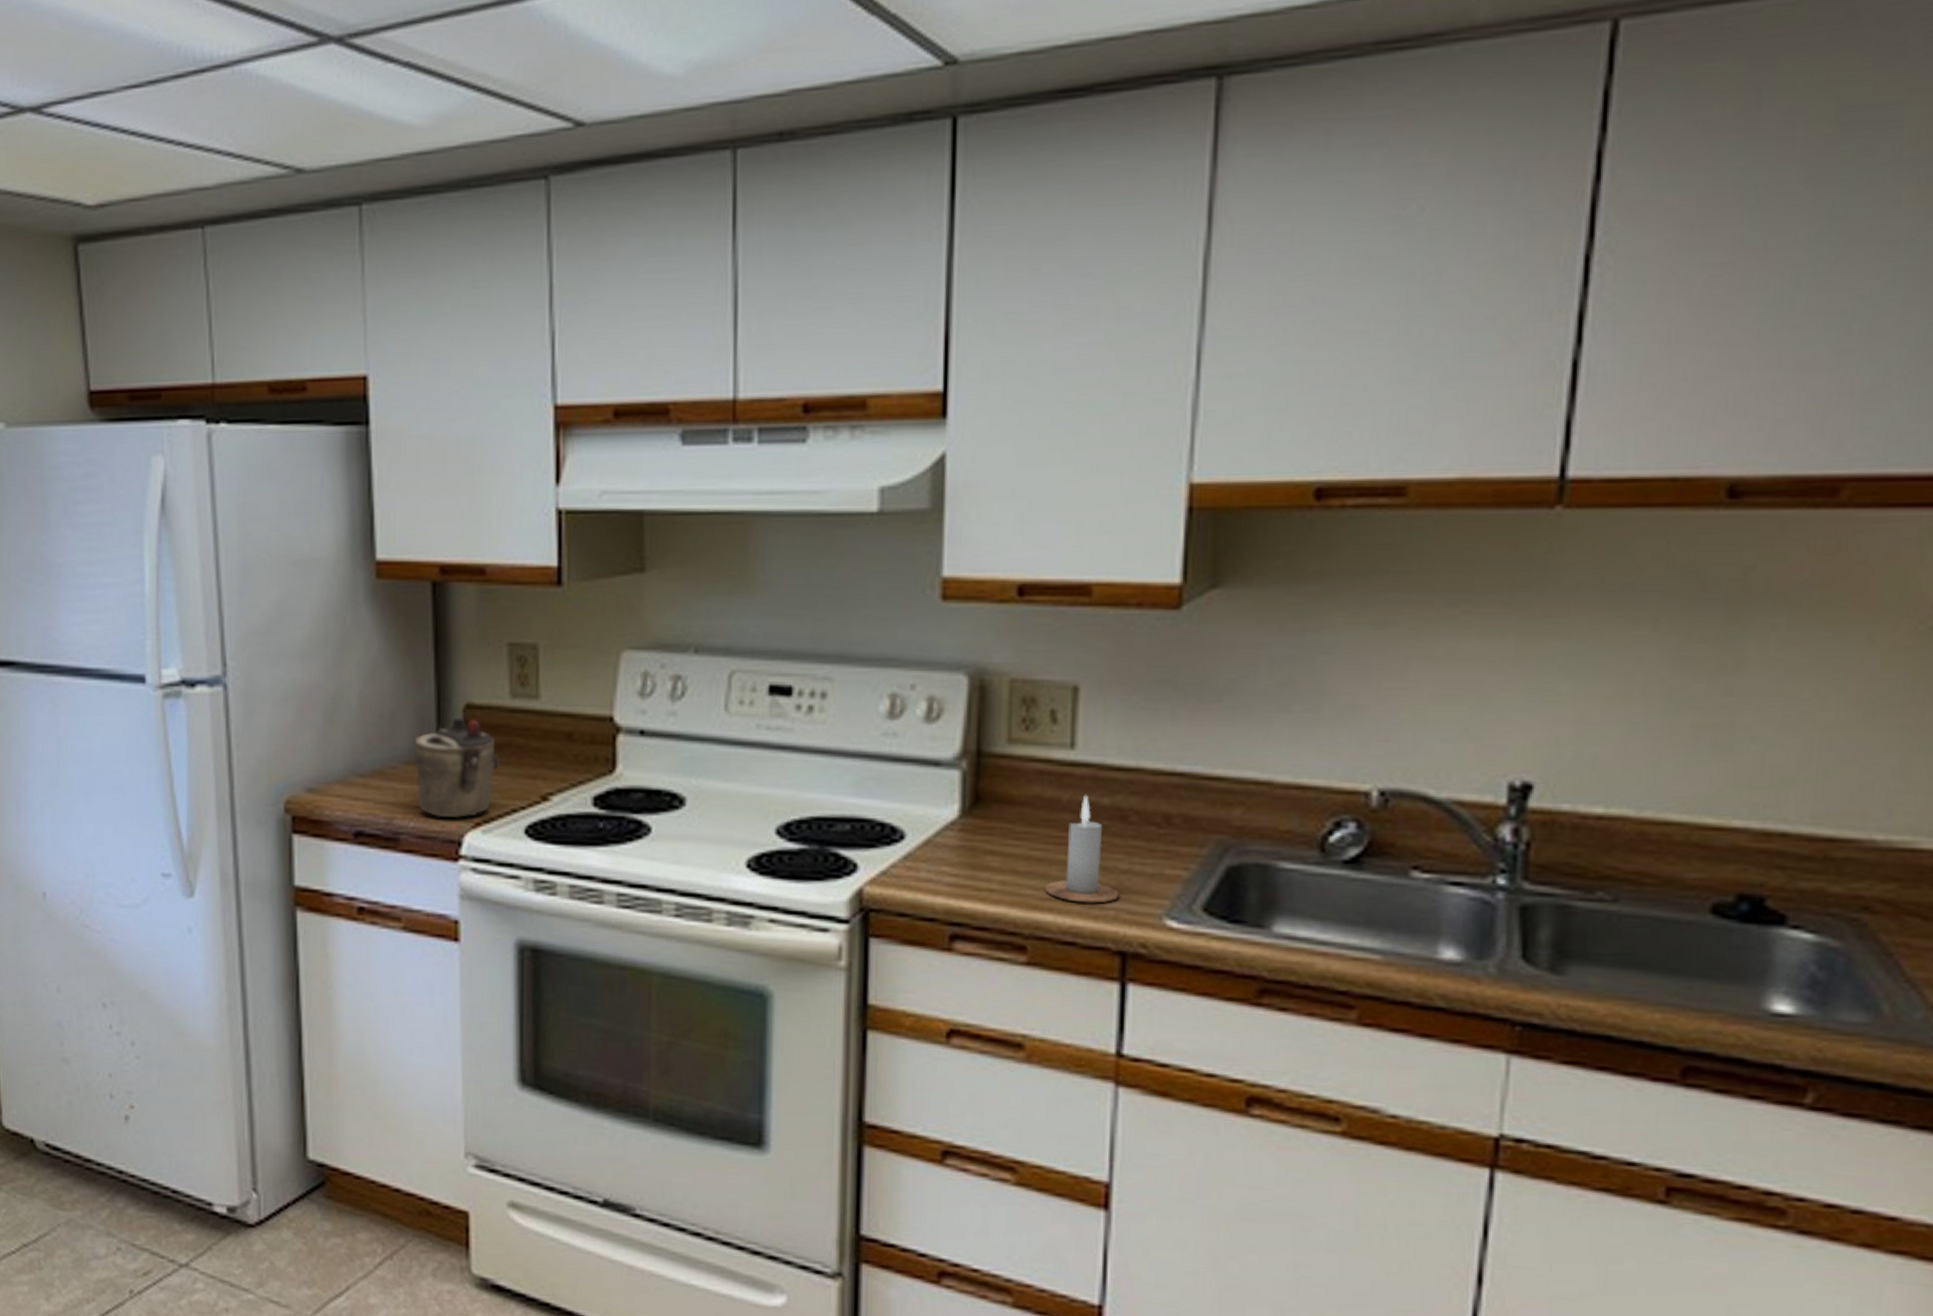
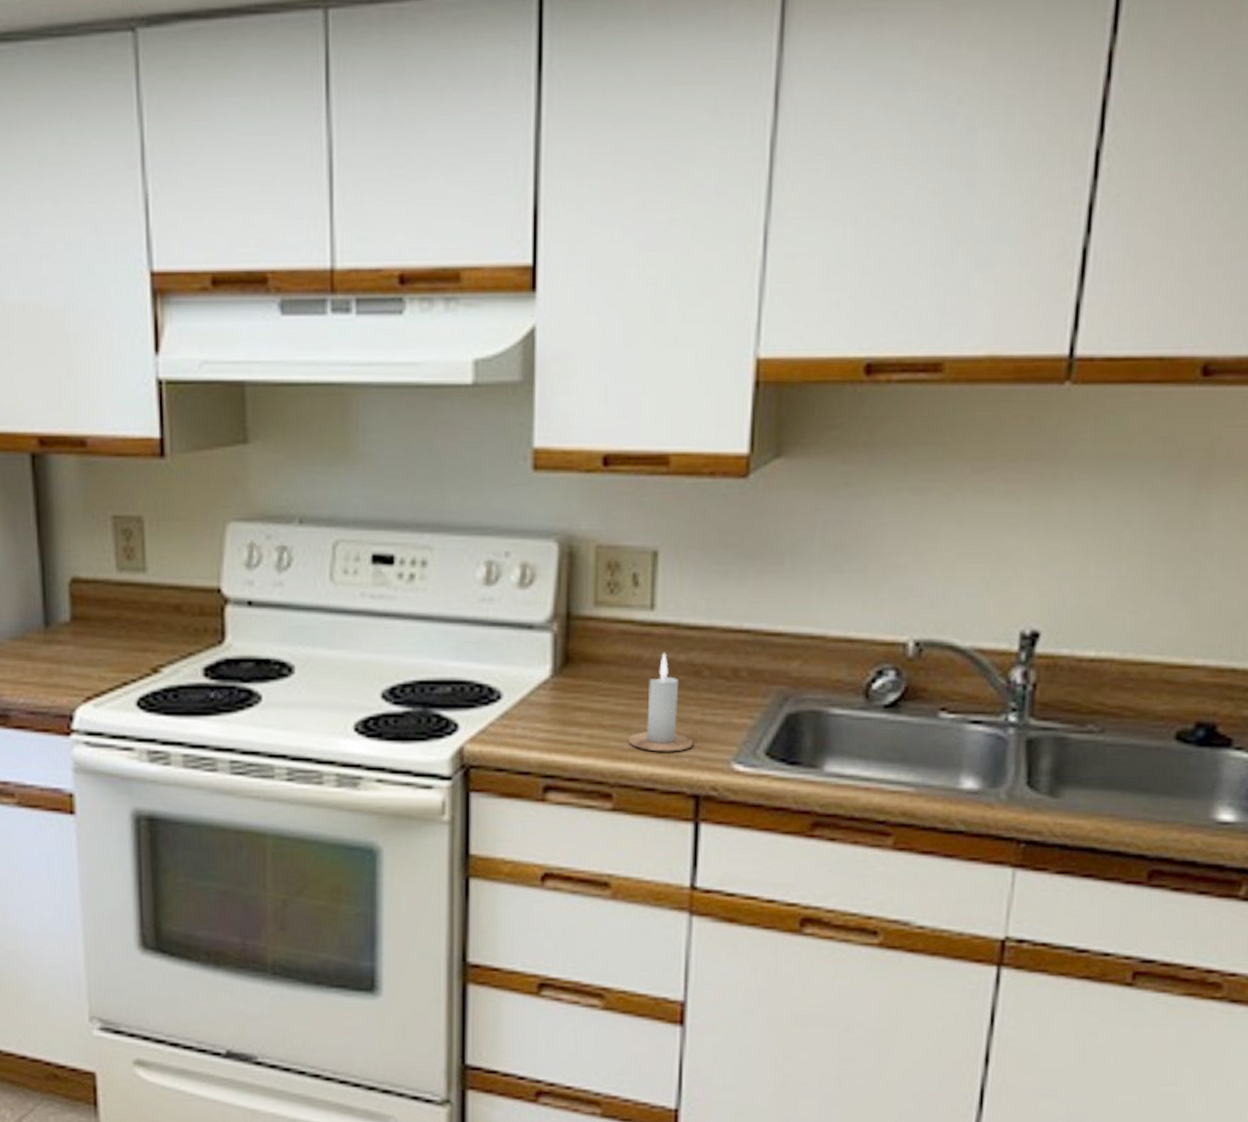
teapot: present [414,716,499,818] -> none [20,591,108,693]

